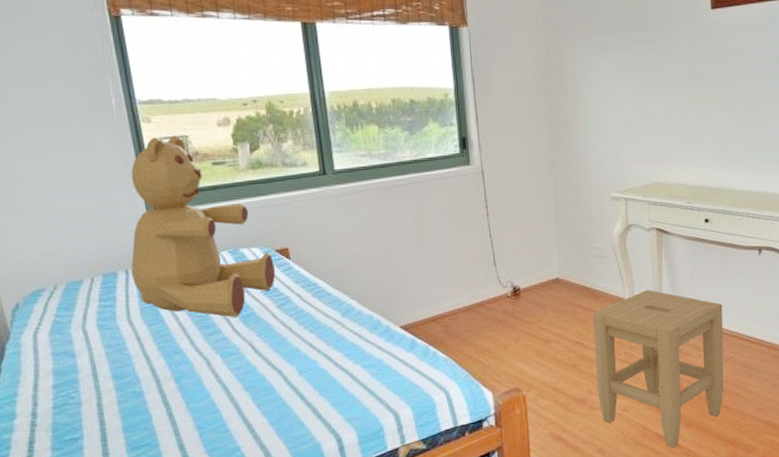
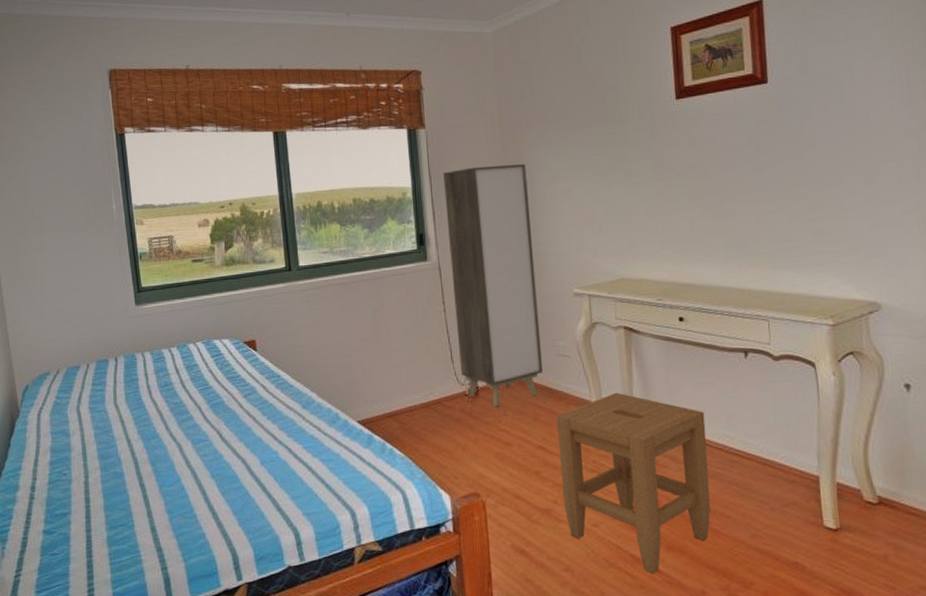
teddy bear: present [130,135,276,318] -> none [119,235,243,405]
cabinet: none [487,68,581,307] -> present [443,164,543,407]

